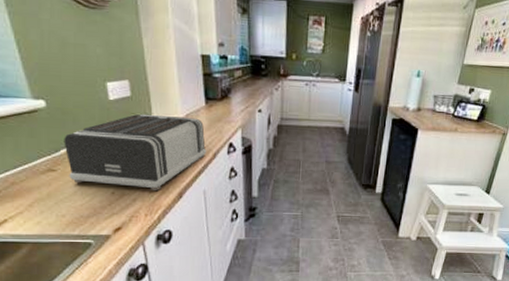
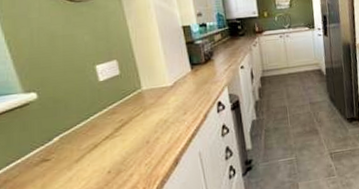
toaster: present [64,113,207,192] -> none [56,84,198,170]

